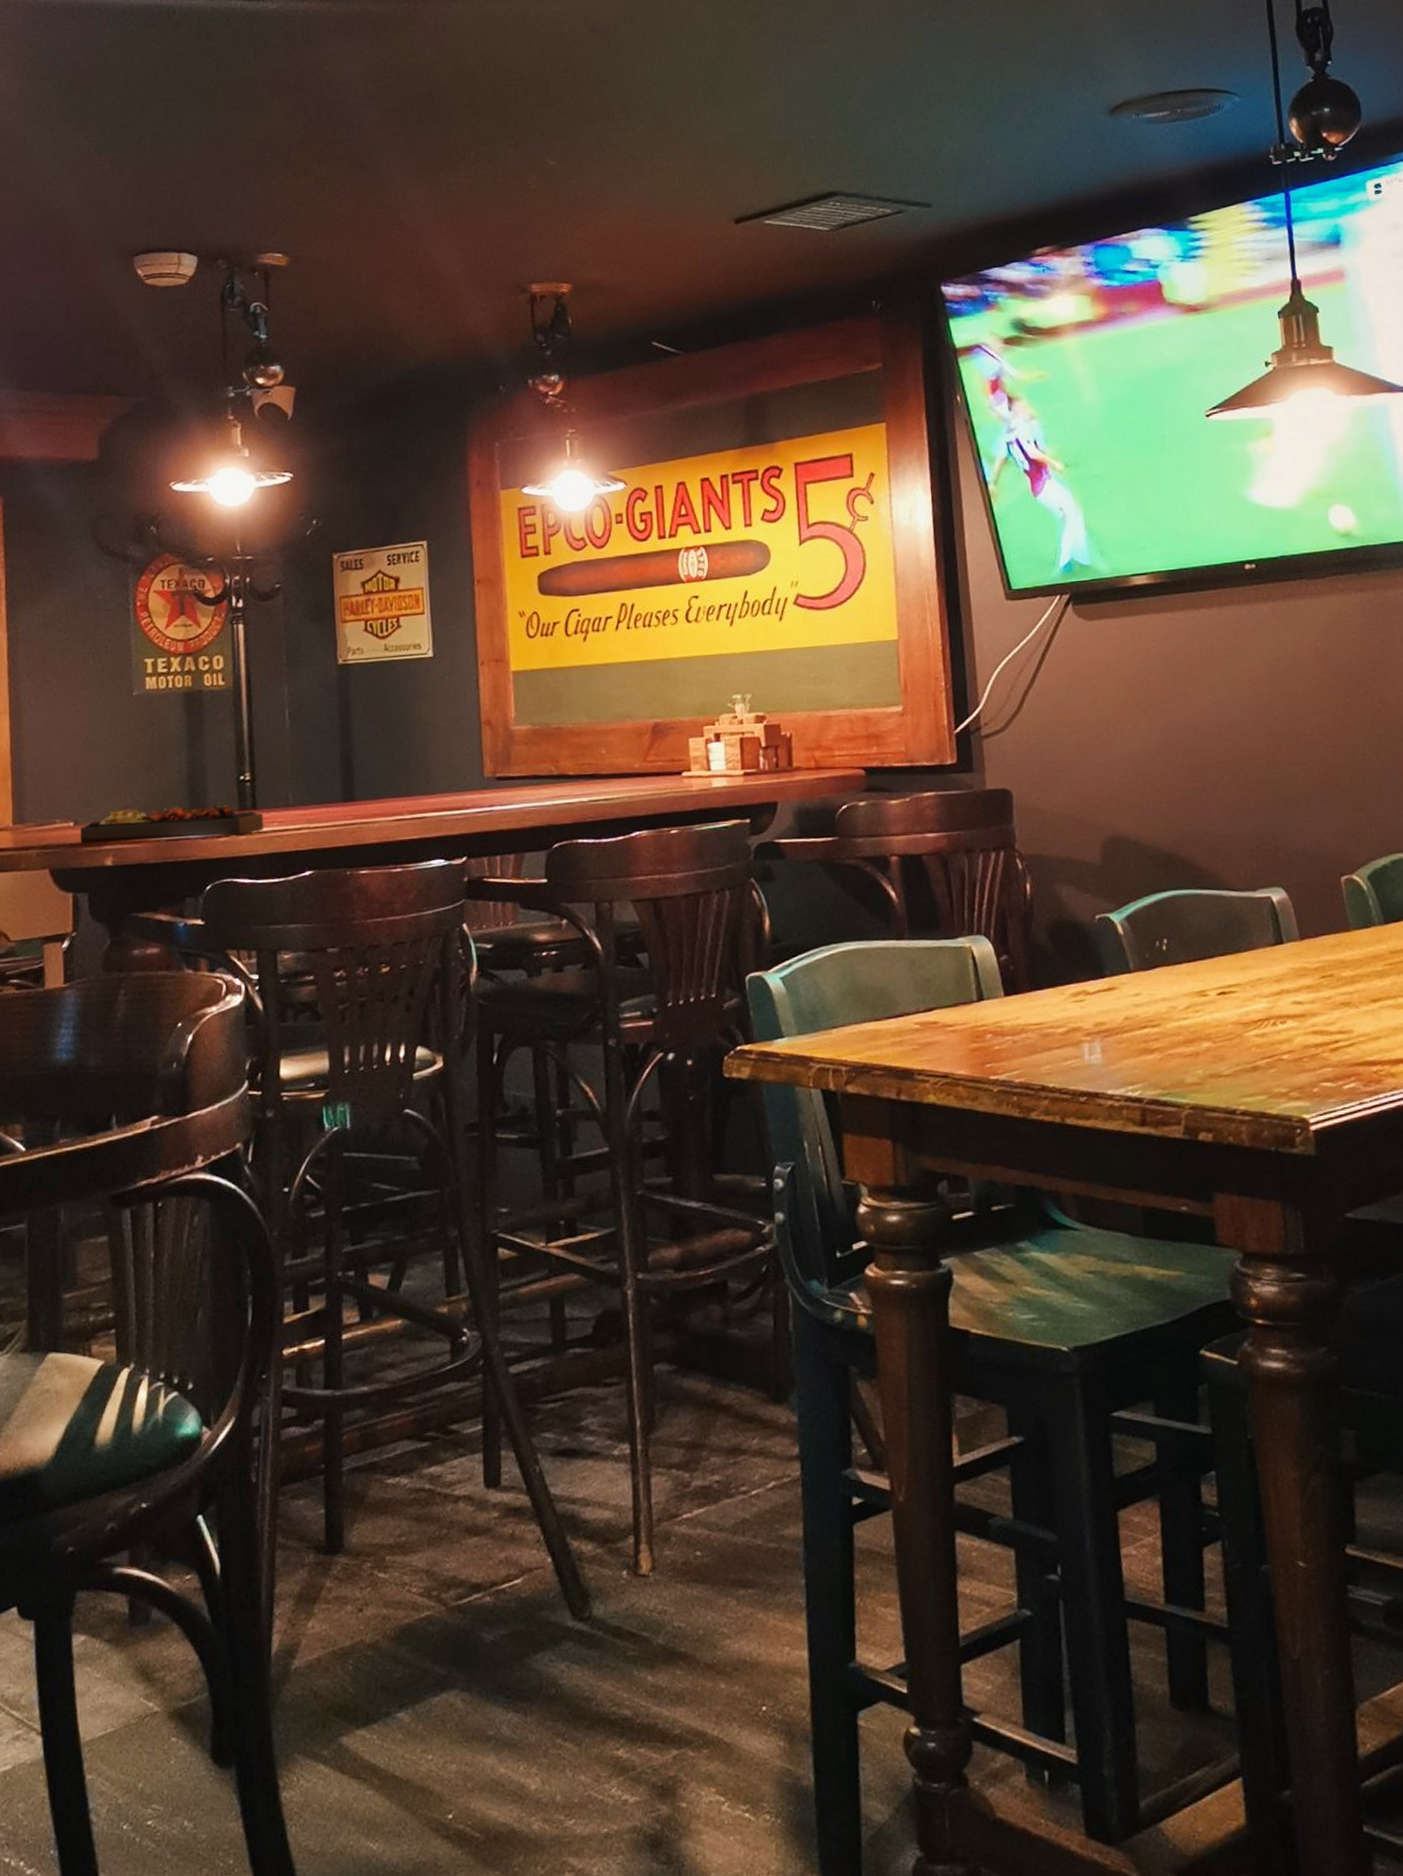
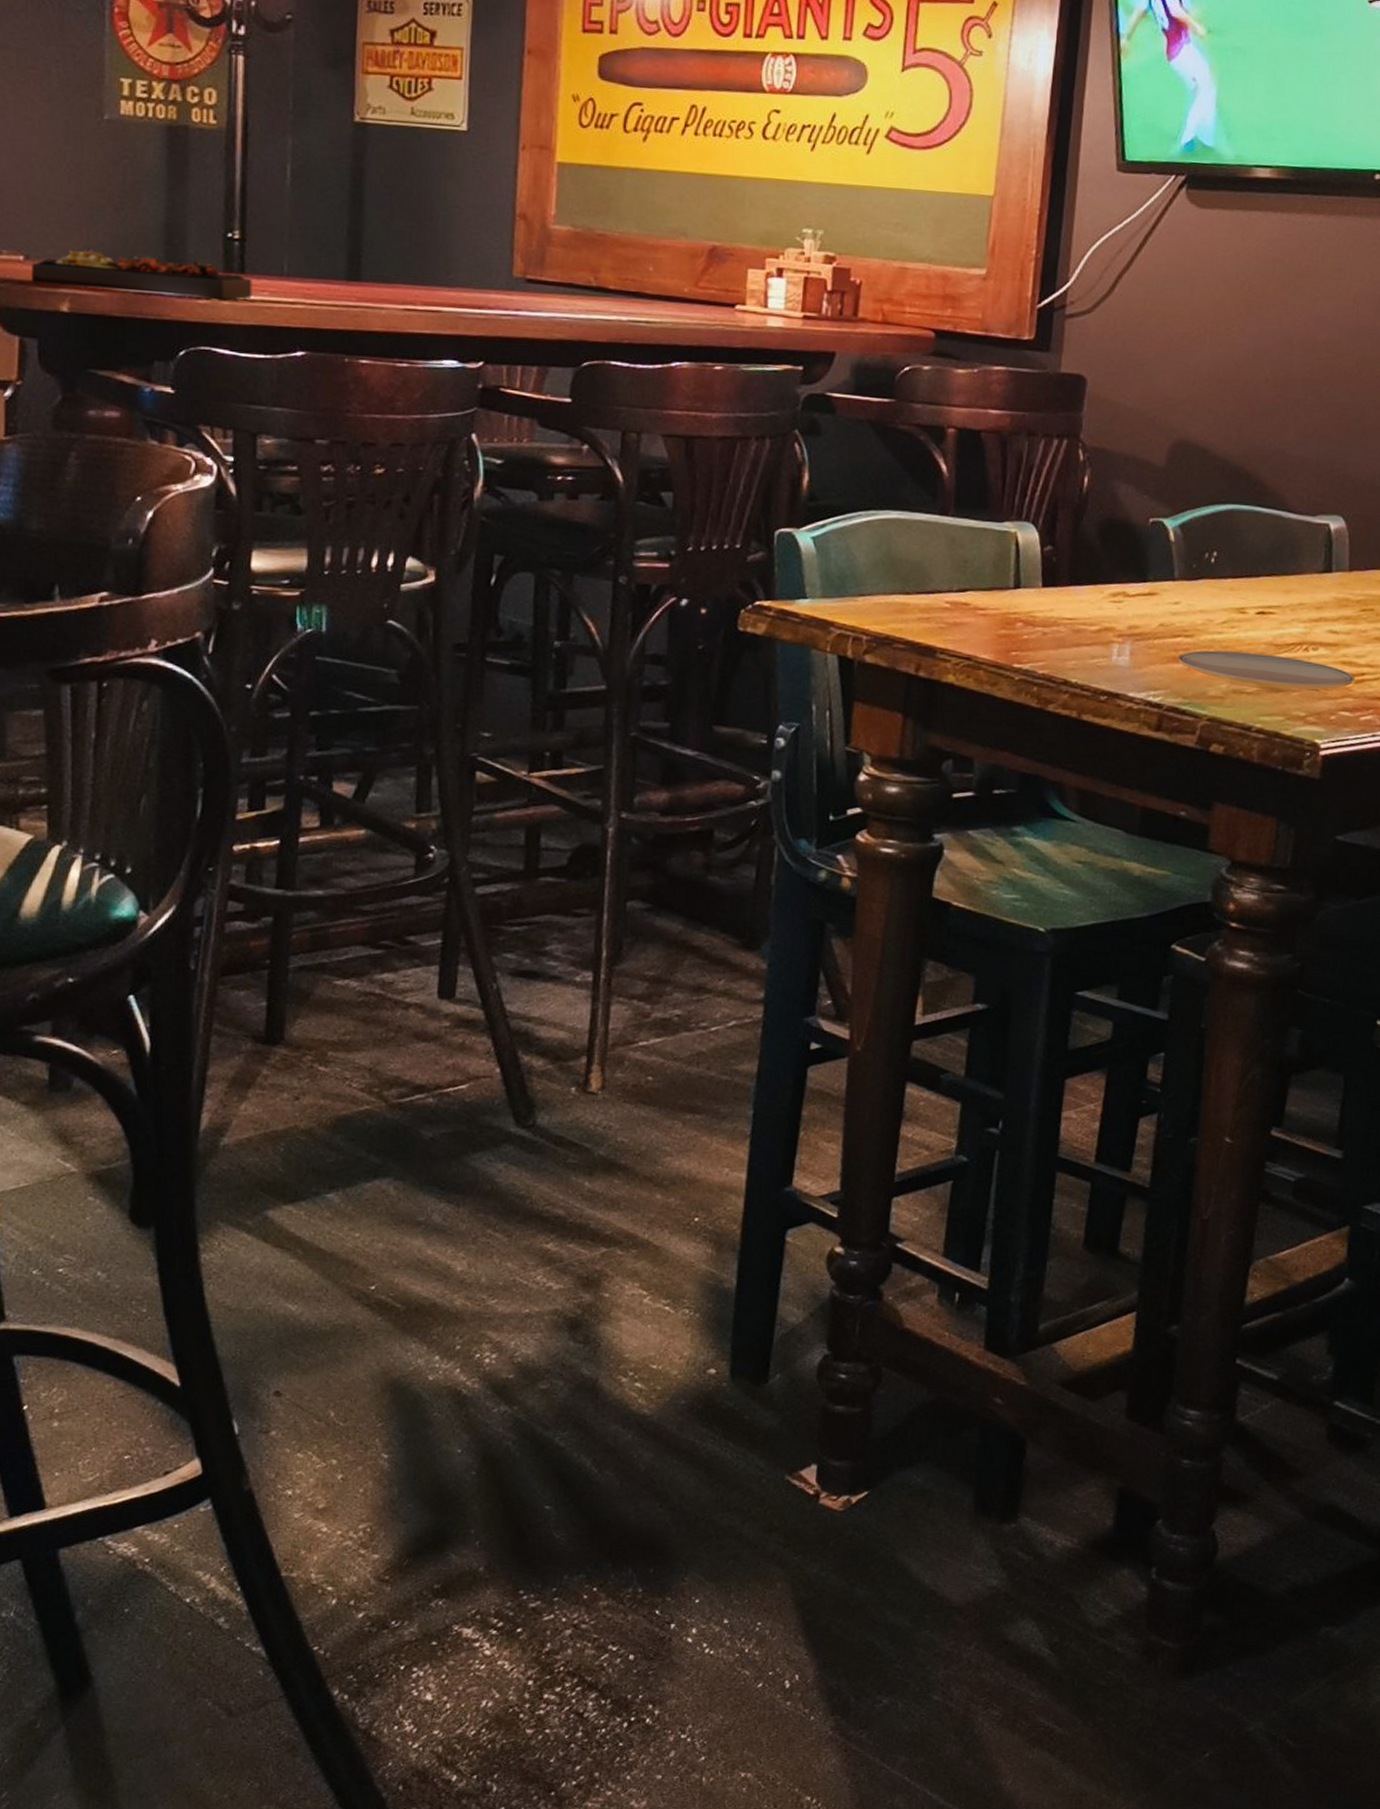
plate: none [1149,1033,1329,1071] -> present [1178,650,1355,692]

